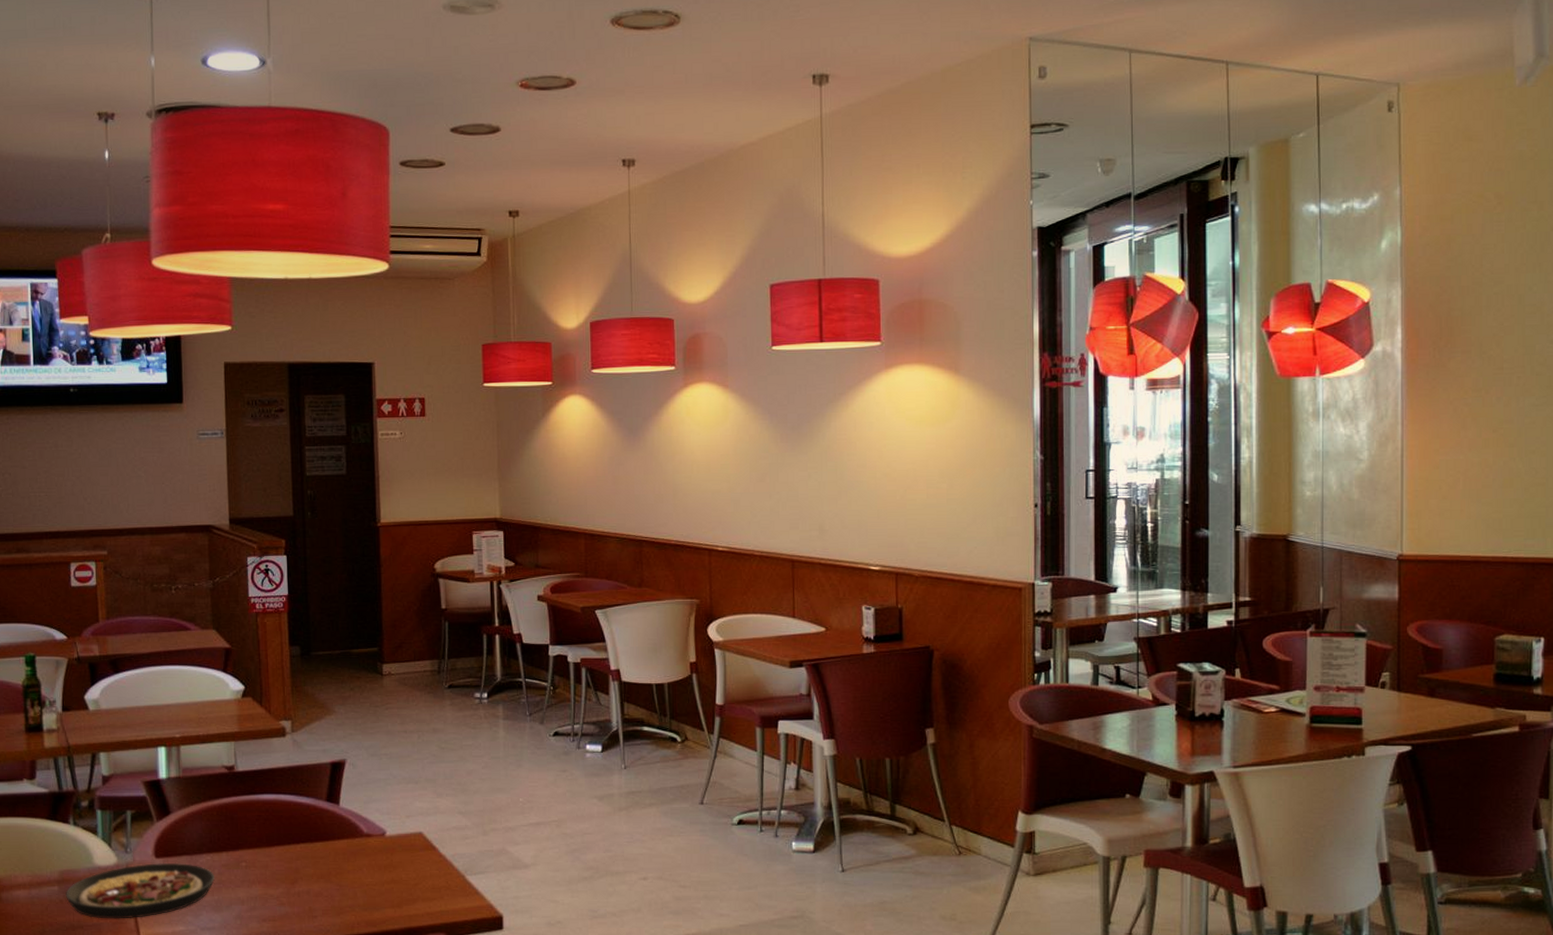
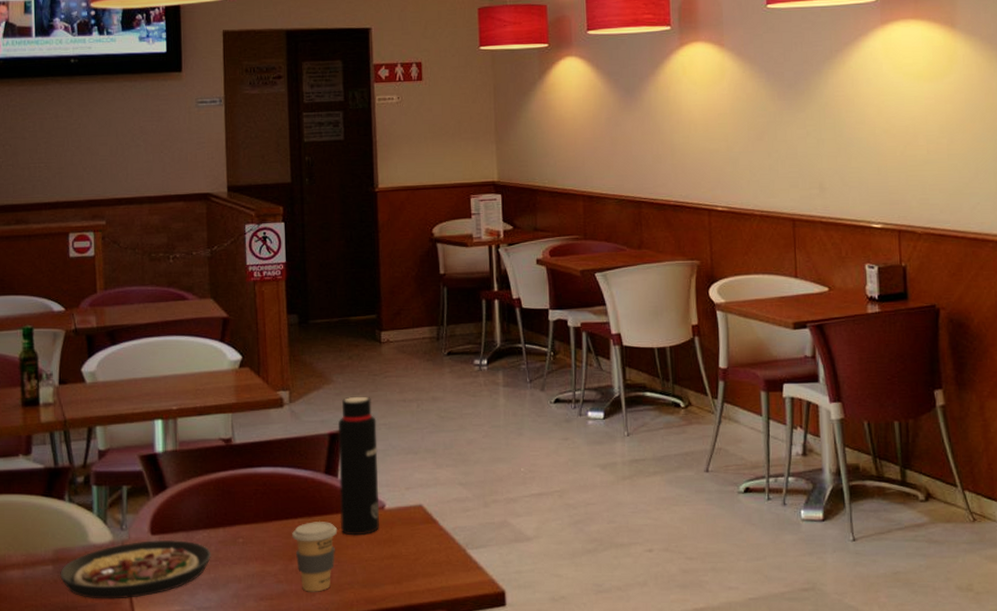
coffee cup: none [294,847,339,914] -> present [292,522,338,592]
water bottle: none [339,727,380,861] -> present [338,396,380,536]

